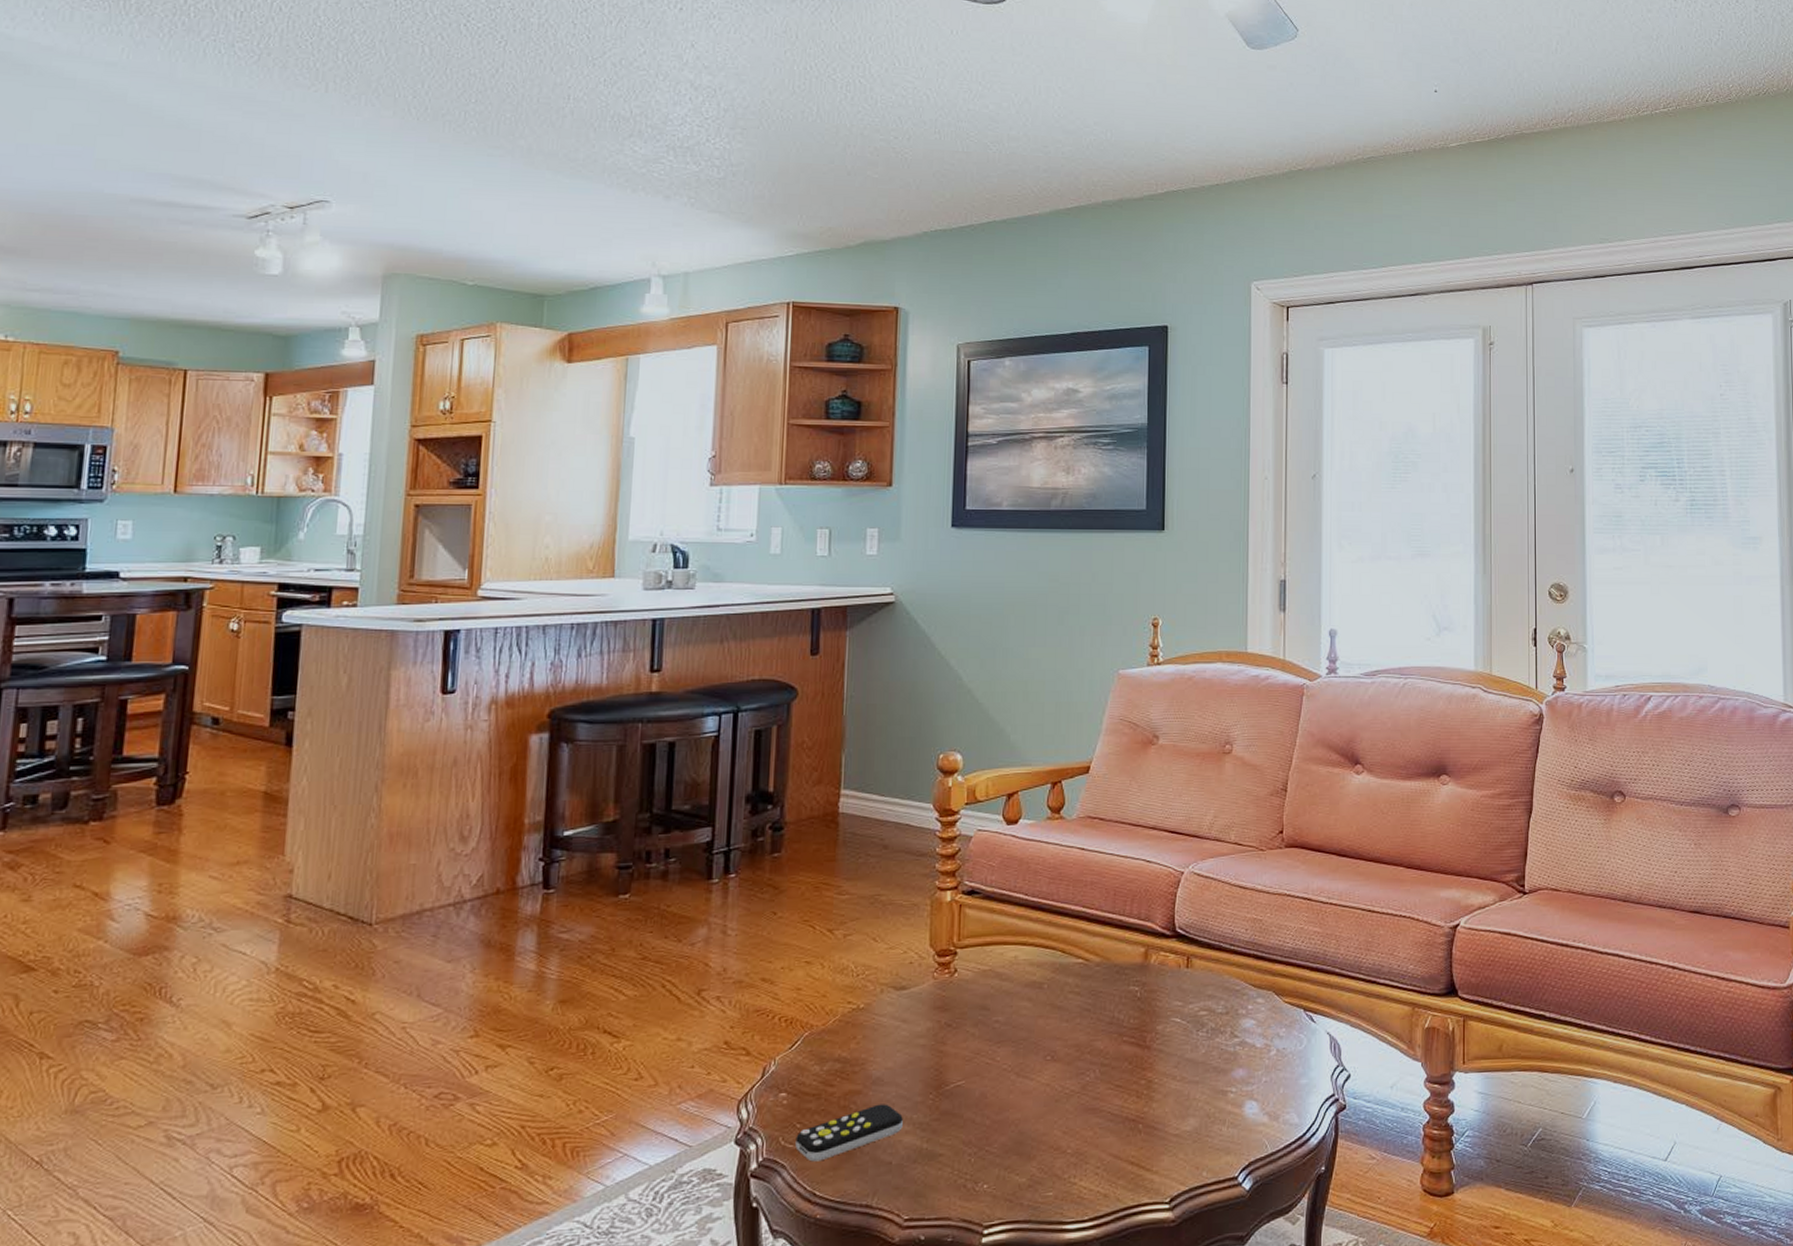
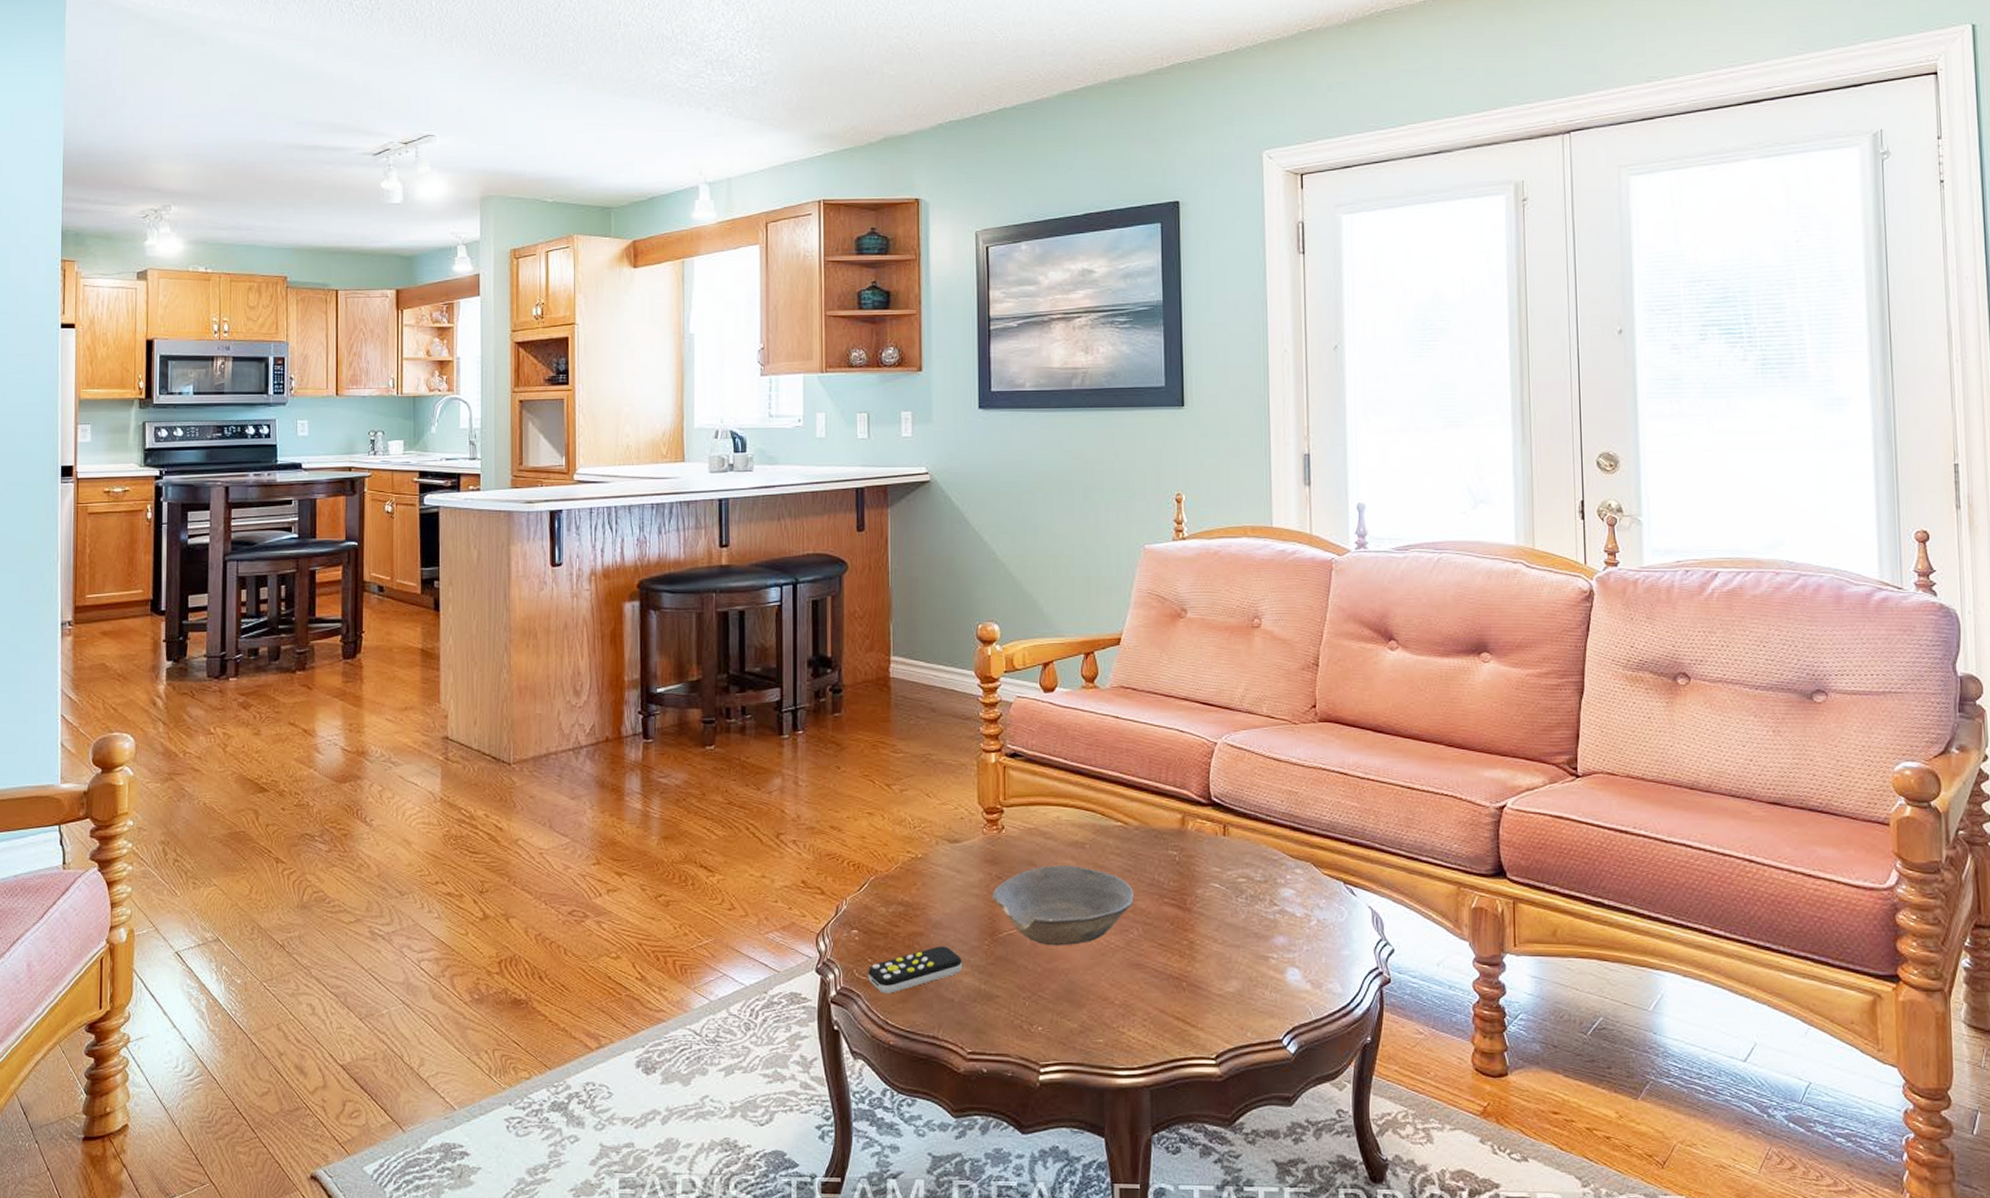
bowl: none [940,1007,1093,1096] -> present [992,865,1135,946]

